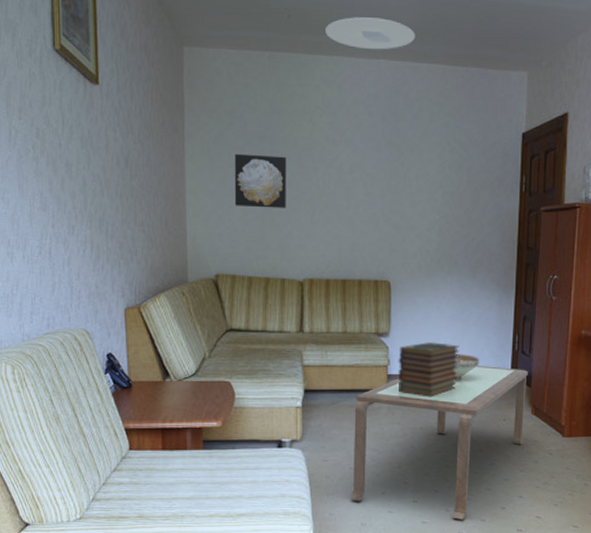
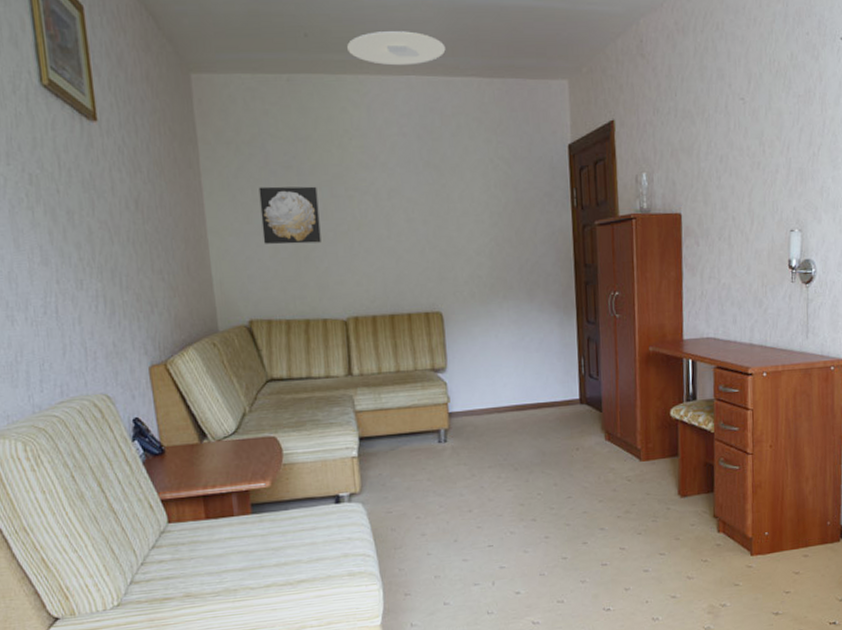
coffee table: present [351,366,528,520] -> none [416,393,599,560]
book stack: present [398,341,460,397] -> none [458,372,524,433]
decorative bowl: present [453,354,480,380] -> none [518,383,546,412]

